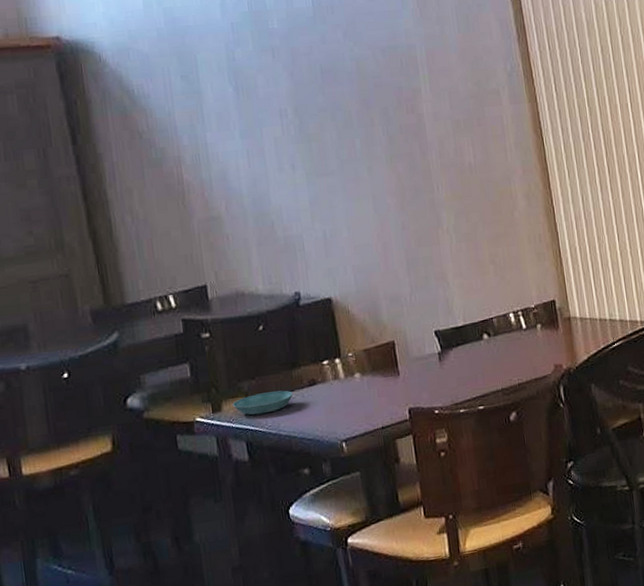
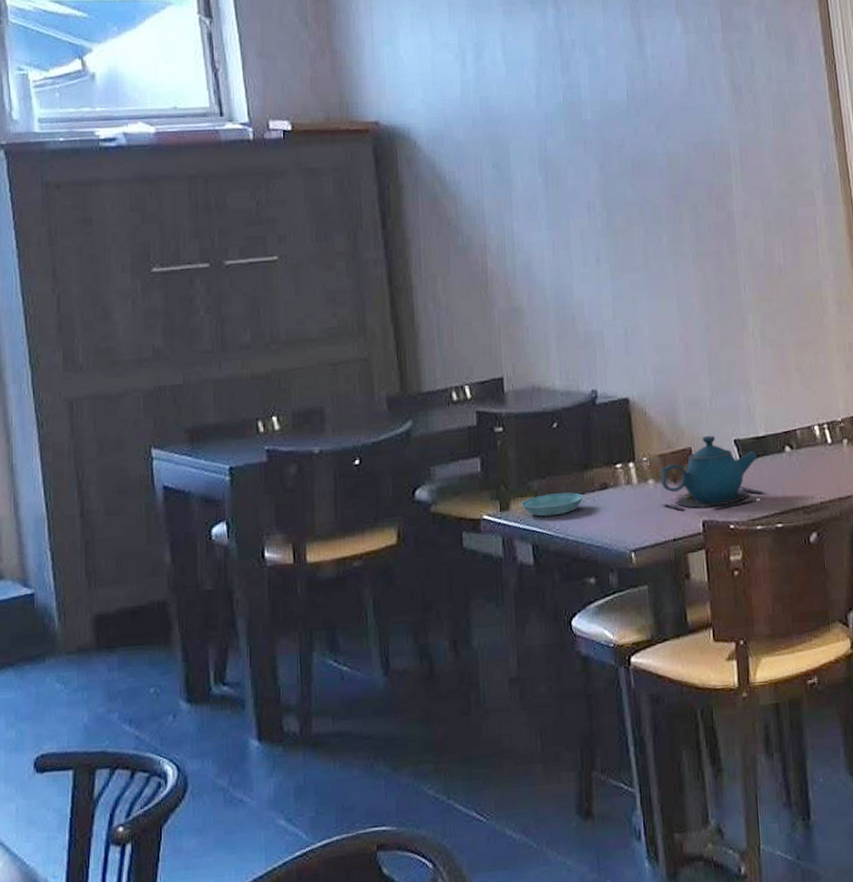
teapot: none [366,328,467,400] -> present [660,435,766,511]

